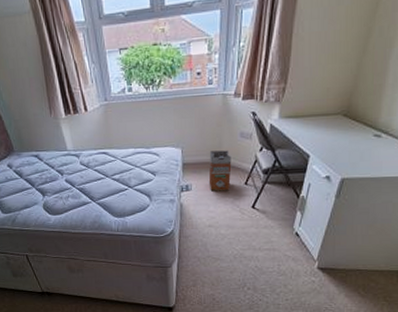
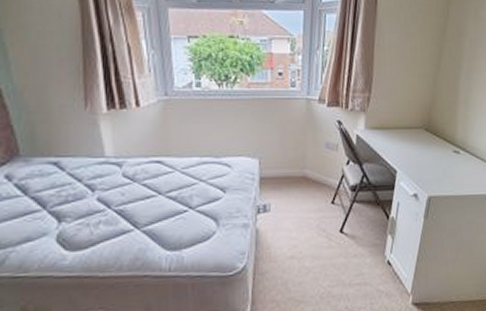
waste bin: present [208,150,232,192] -> none [290,162,317,213]

